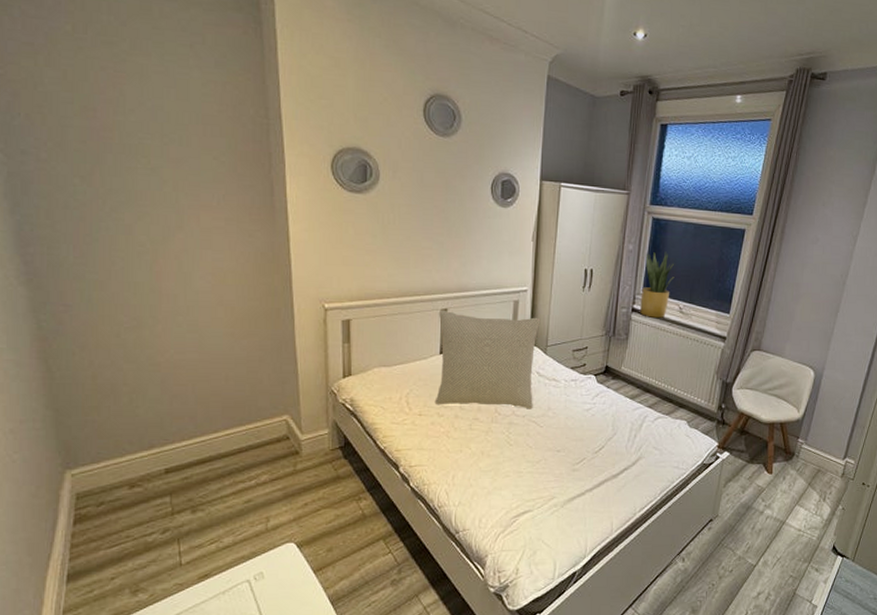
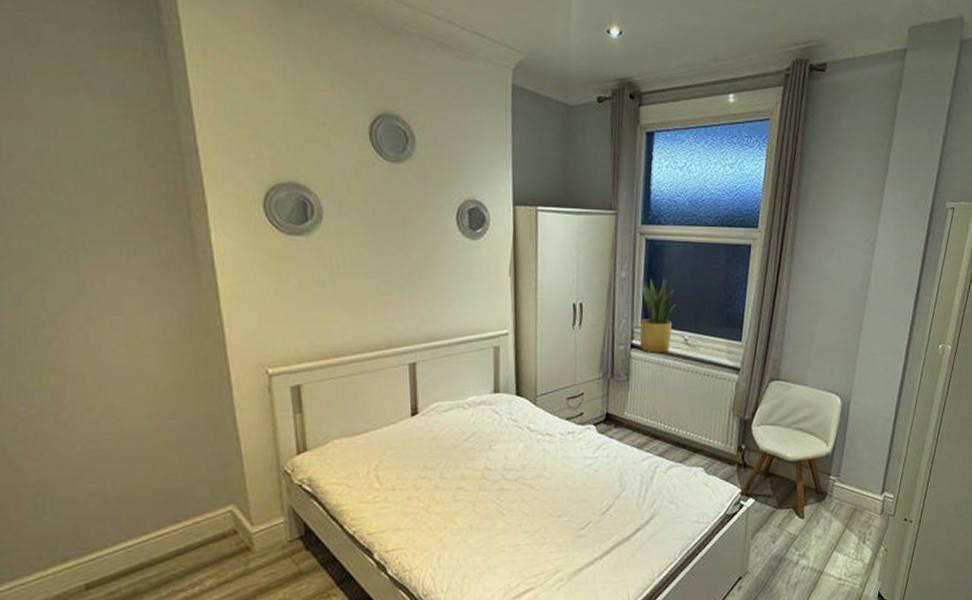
pillow: present [434,309,541,409] -> none [407,363,527,477]

